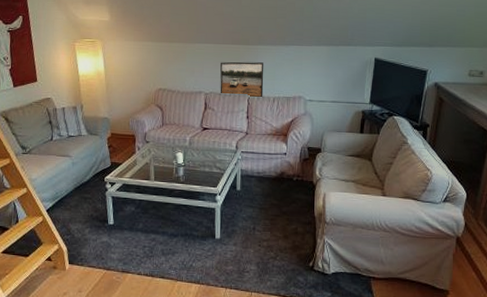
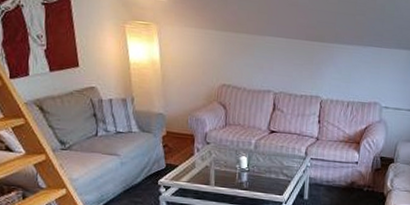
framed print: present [220,61,264,98] -> none [290,59,340,102]

